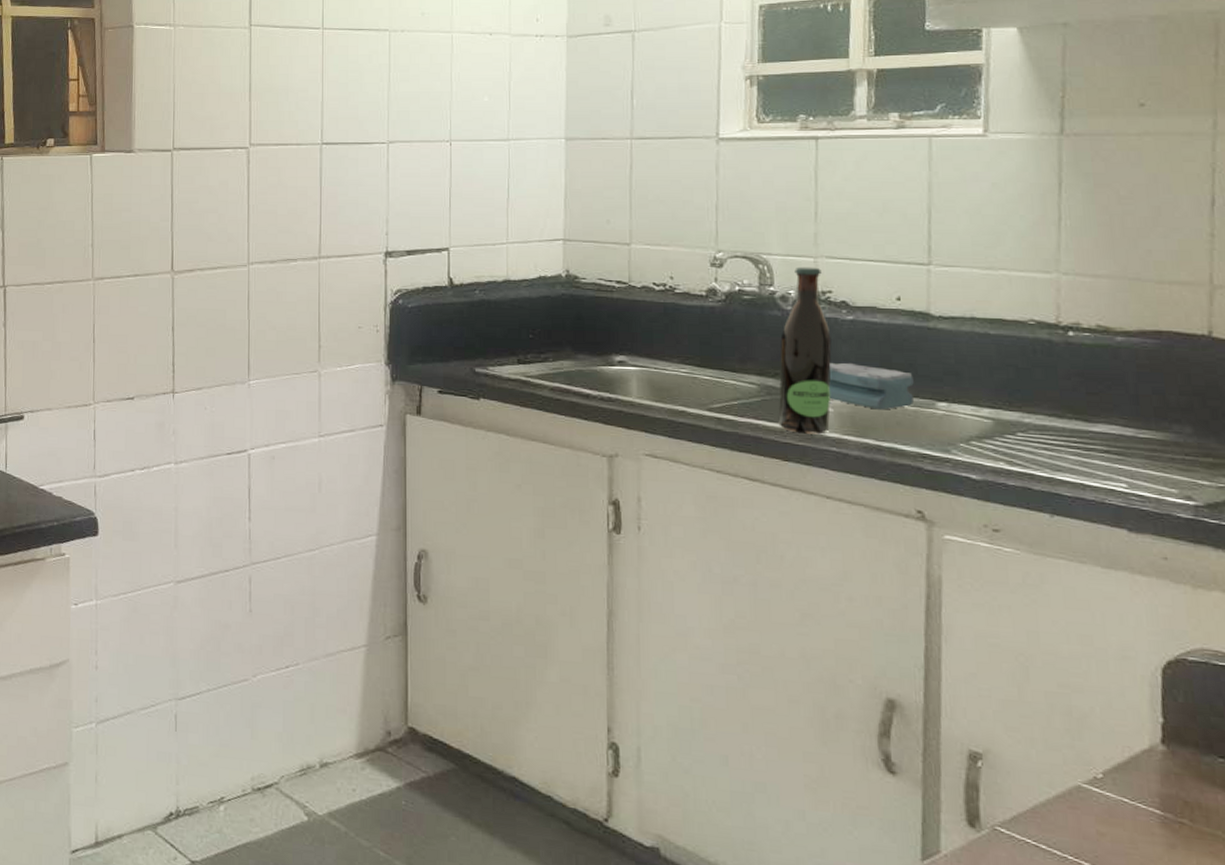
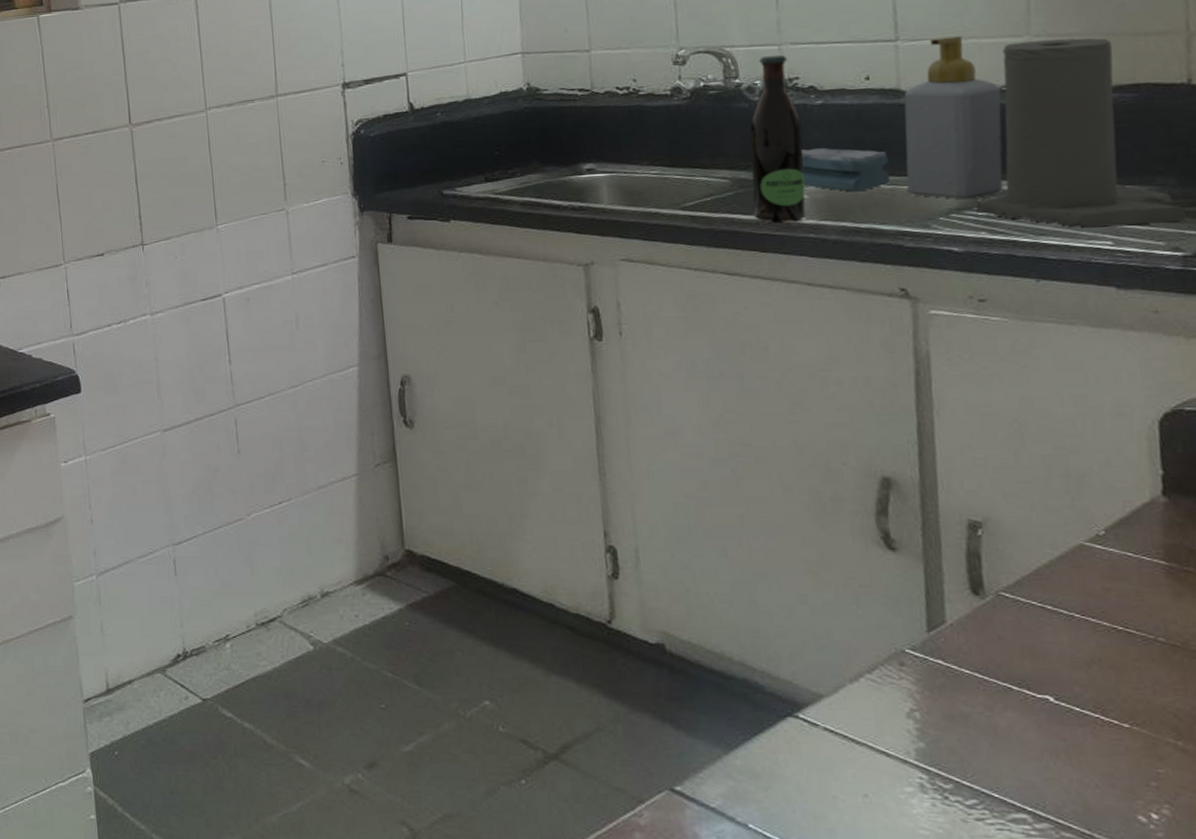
soap bottle: none [929,265,1027,429] -> present [904,35,1003,200]
paper towel: none [995,278,1201,471] -> present [975,38,1188,228]

